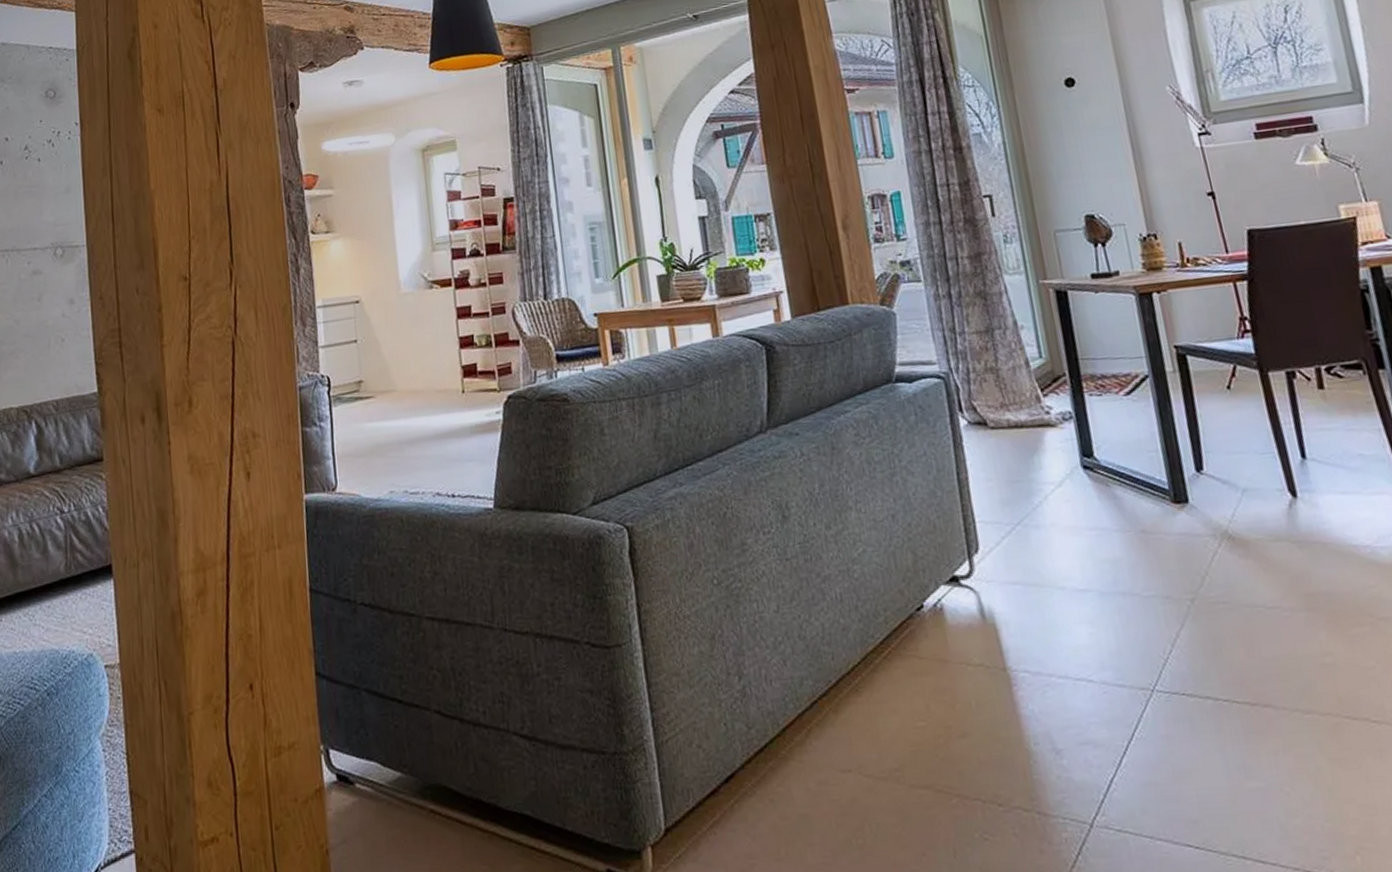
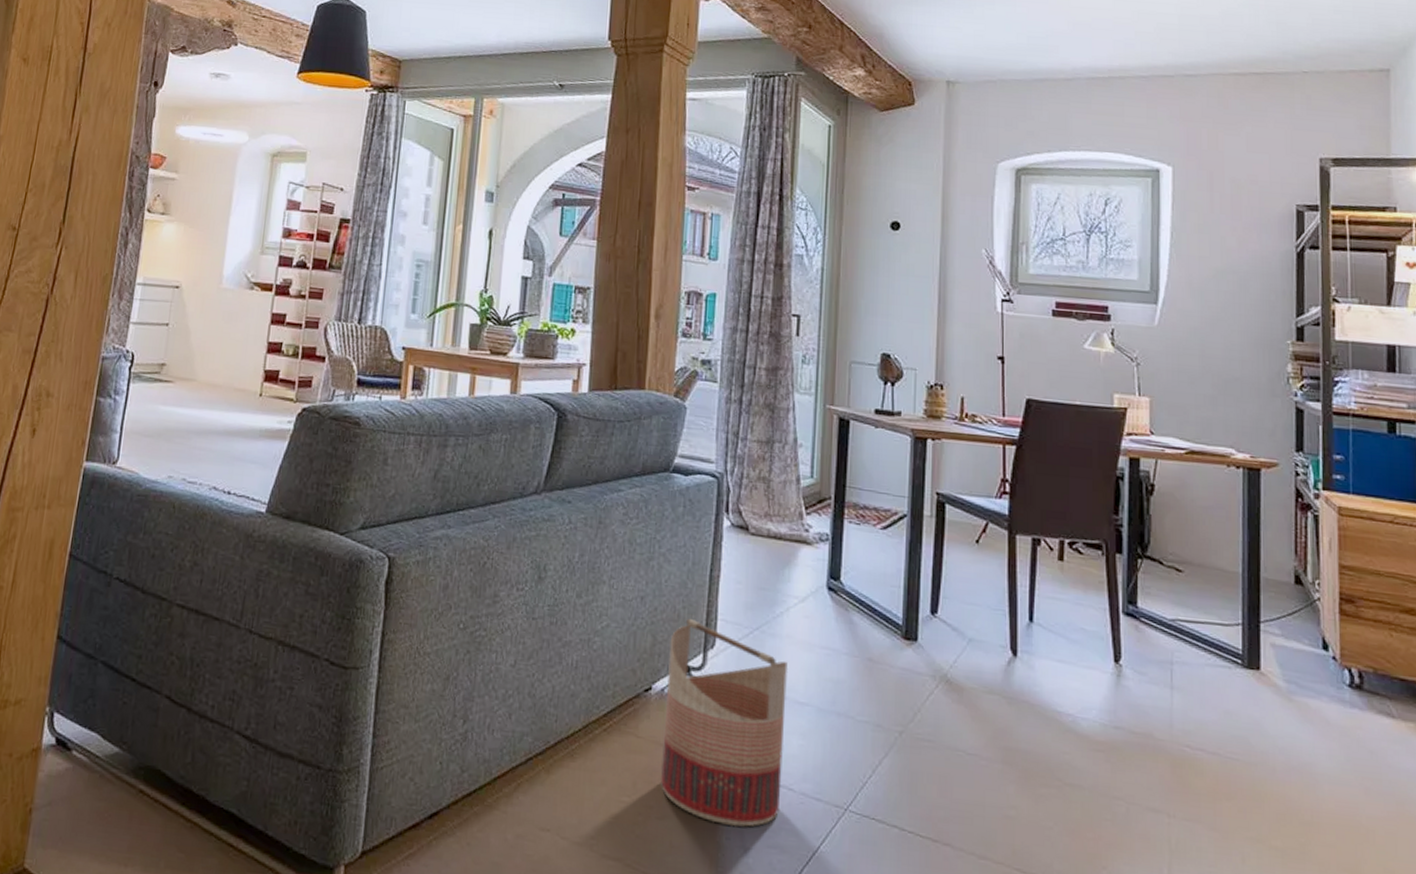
basket: none [931,526,1083,730] -> present [660,618,789,827]

